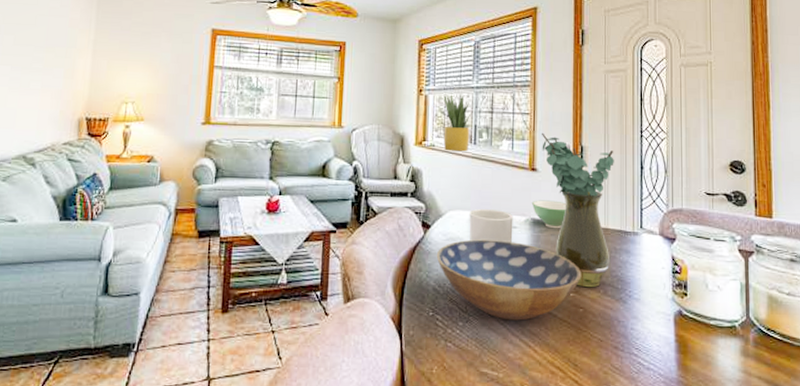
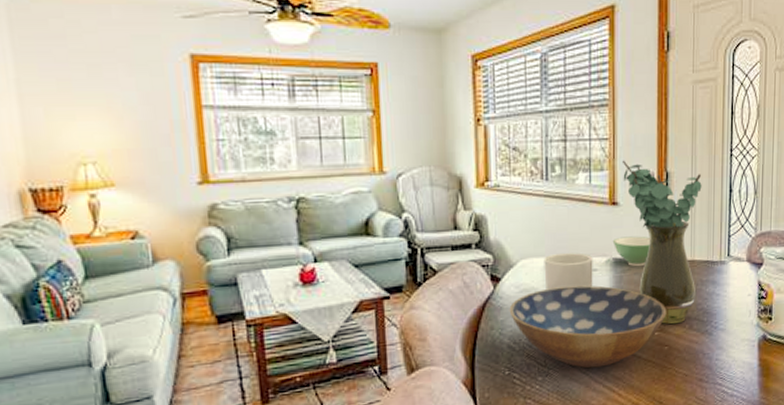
planter: present [443,93,473,152] -> none [507,120,543,191]

